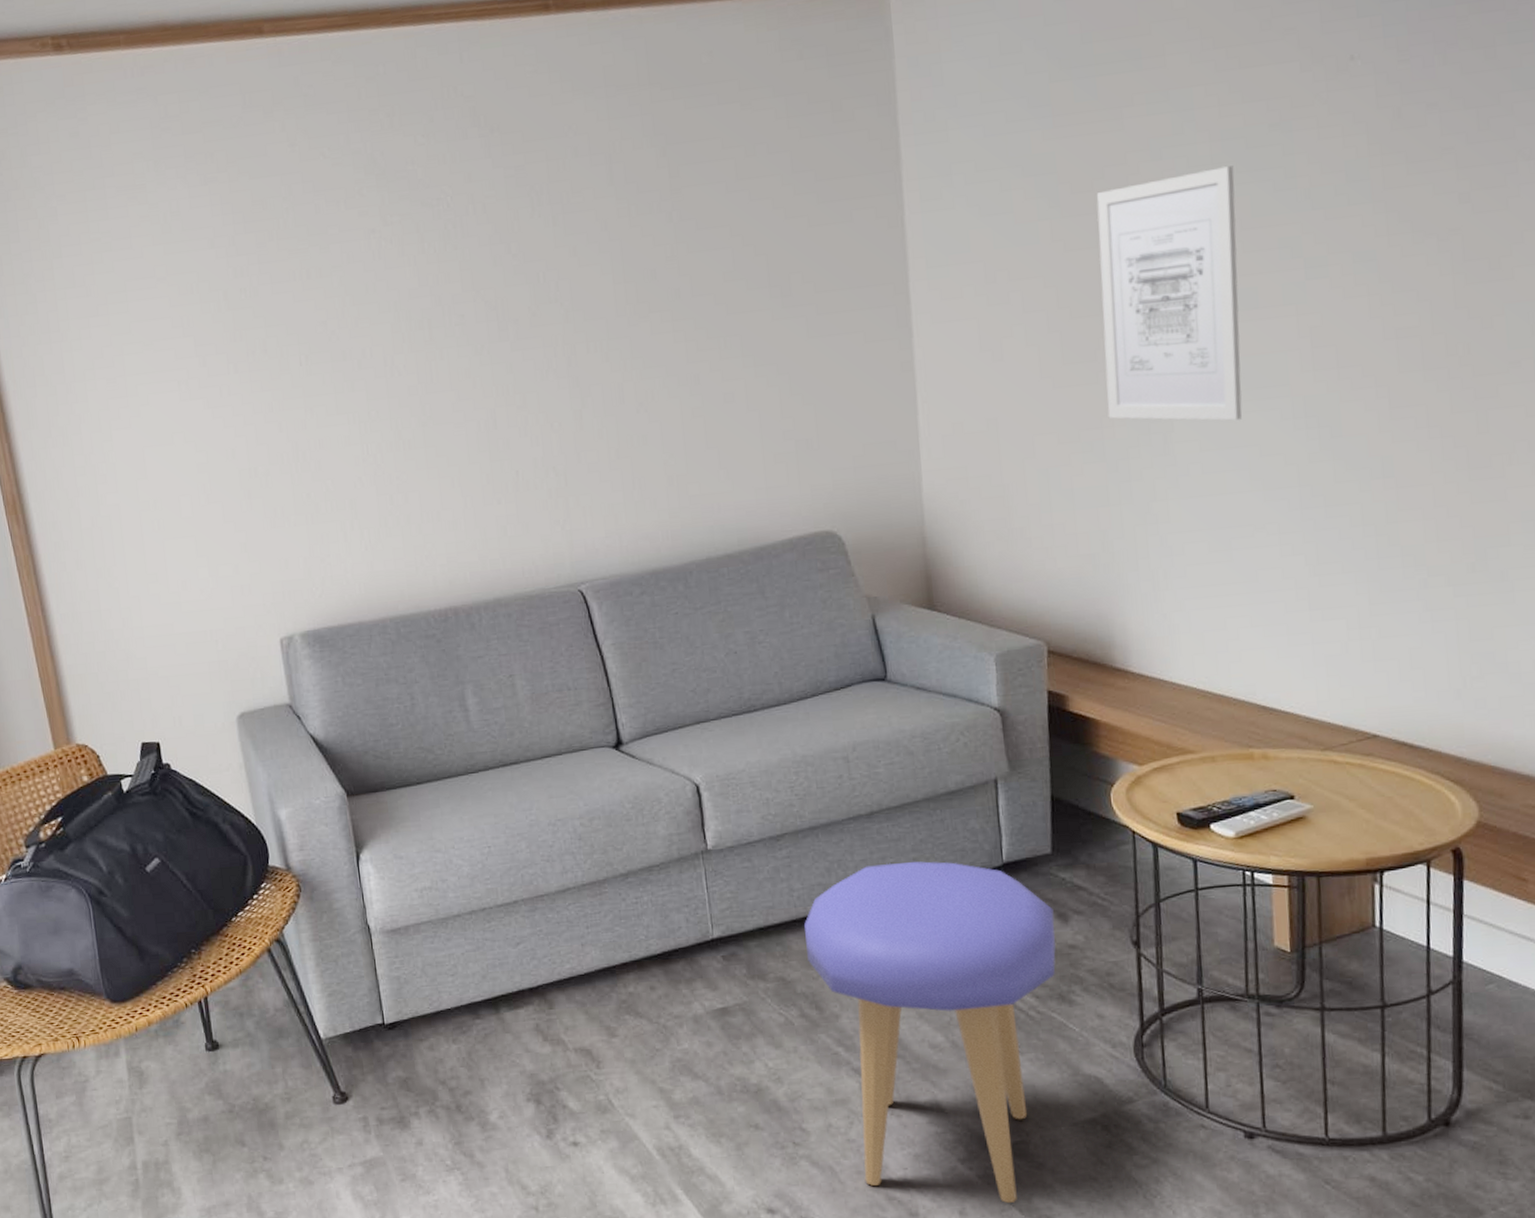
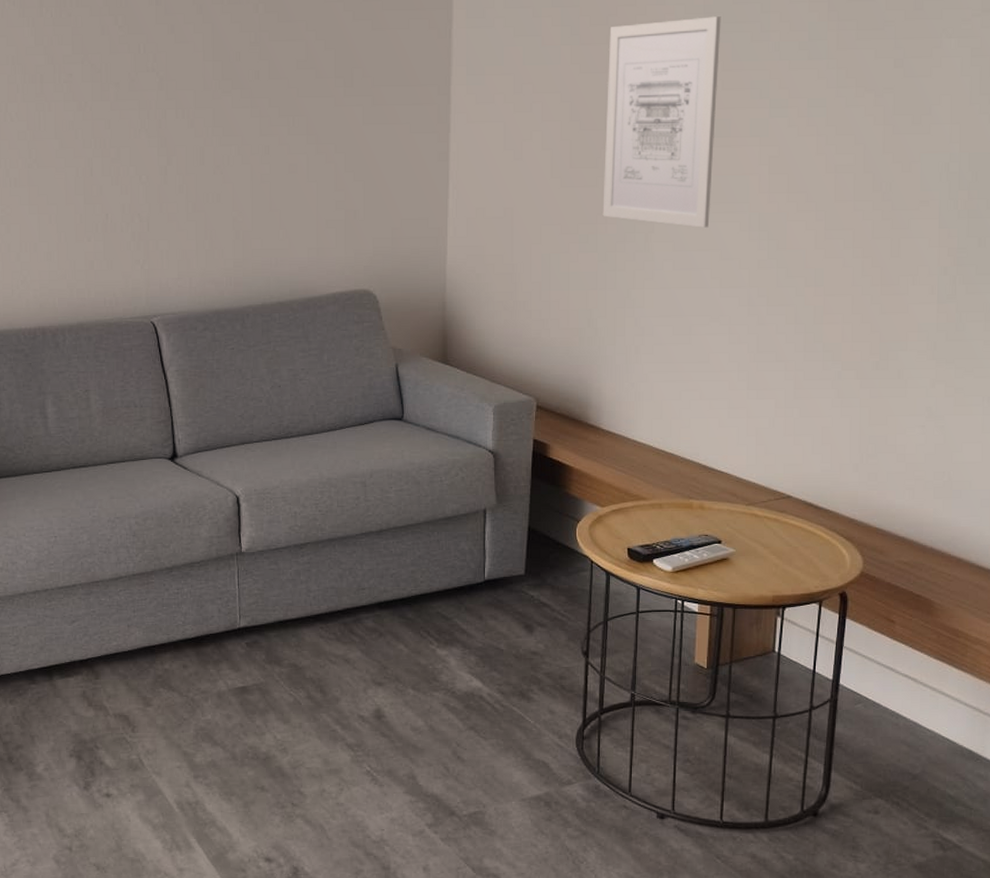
stool: present [804,861,1056,1203] -> none [317,573,522,862]

